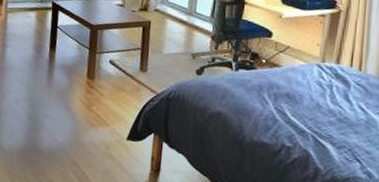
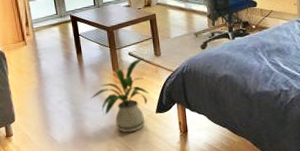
house plant: none [54,69,126,157] -> present [91,58,150,133]

